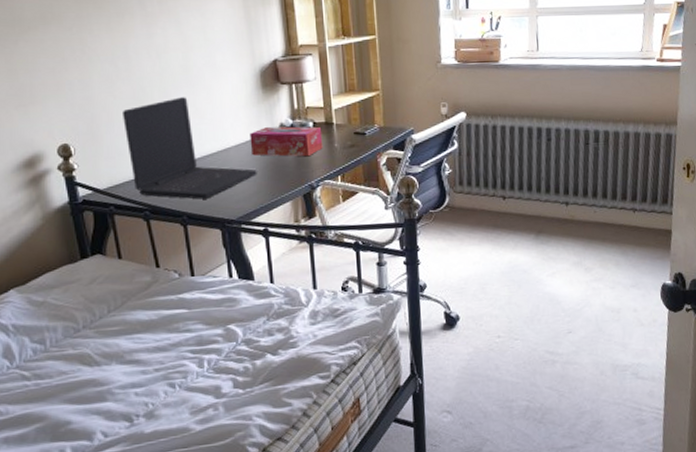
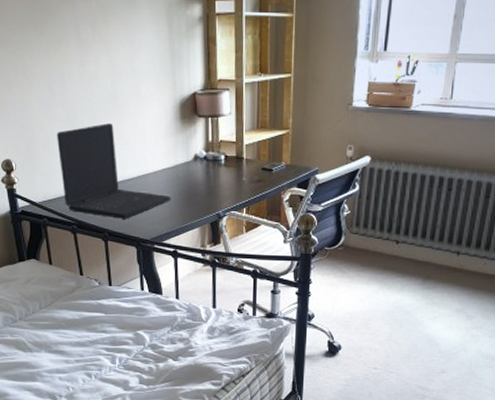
tissue box: present [249,126,323,157] -> none [166,157,232,188]

